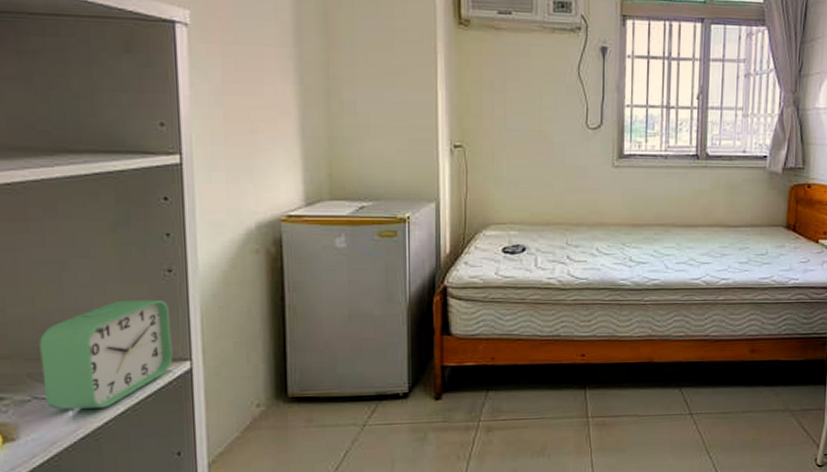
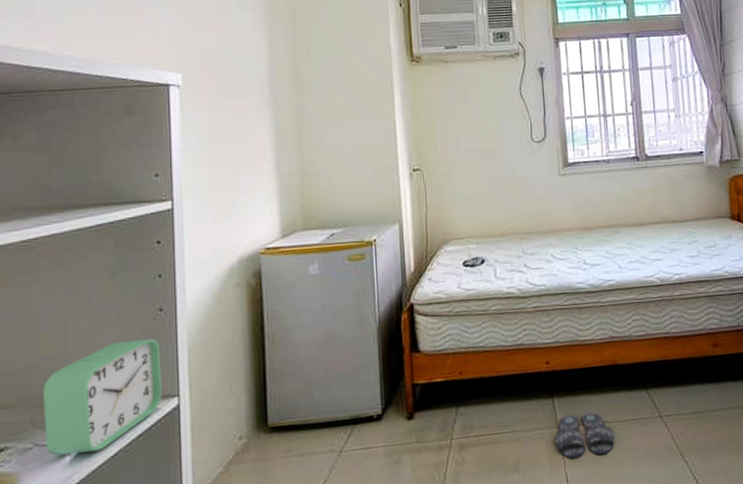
slippers: none [583,405,643,448] -> present [554,411,615,459]

